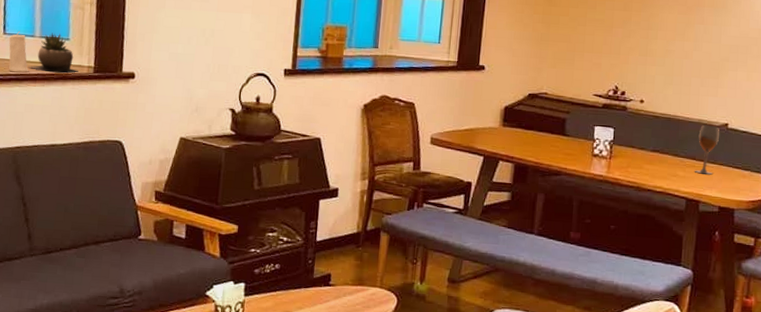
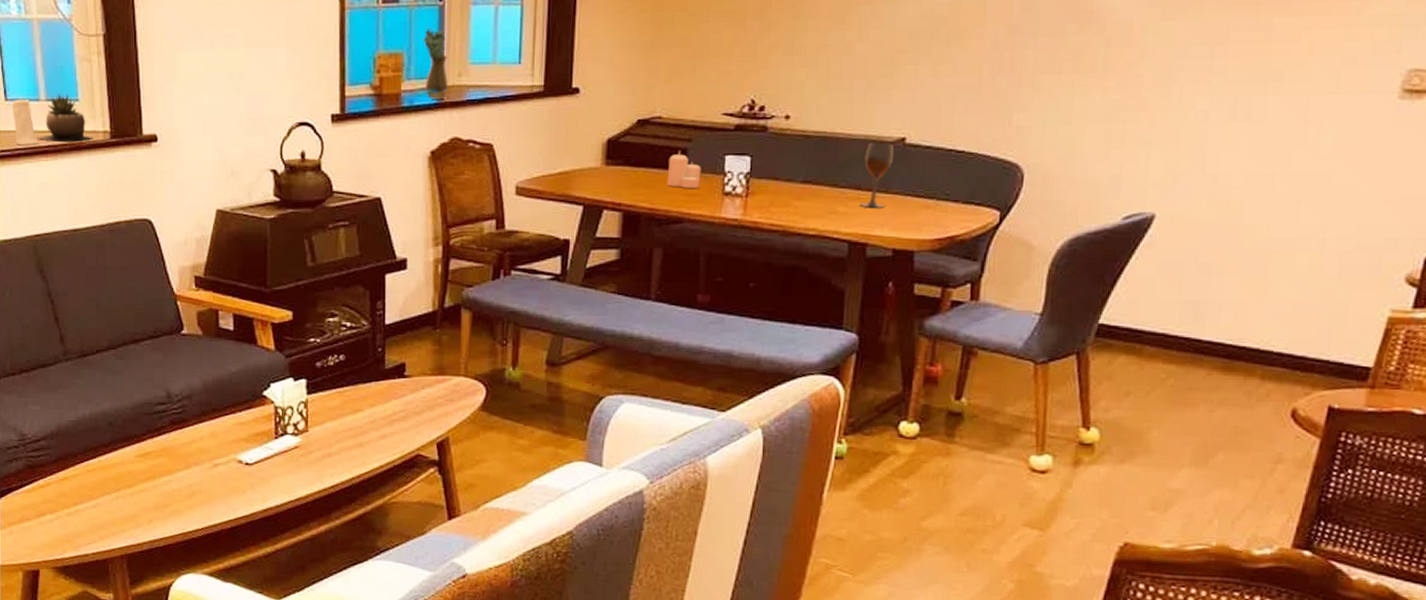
vase: none [363,8,382,66] -> present [423,26,449,100]
candle: none [549,119,576,150] -> present [667,150,701,189]

